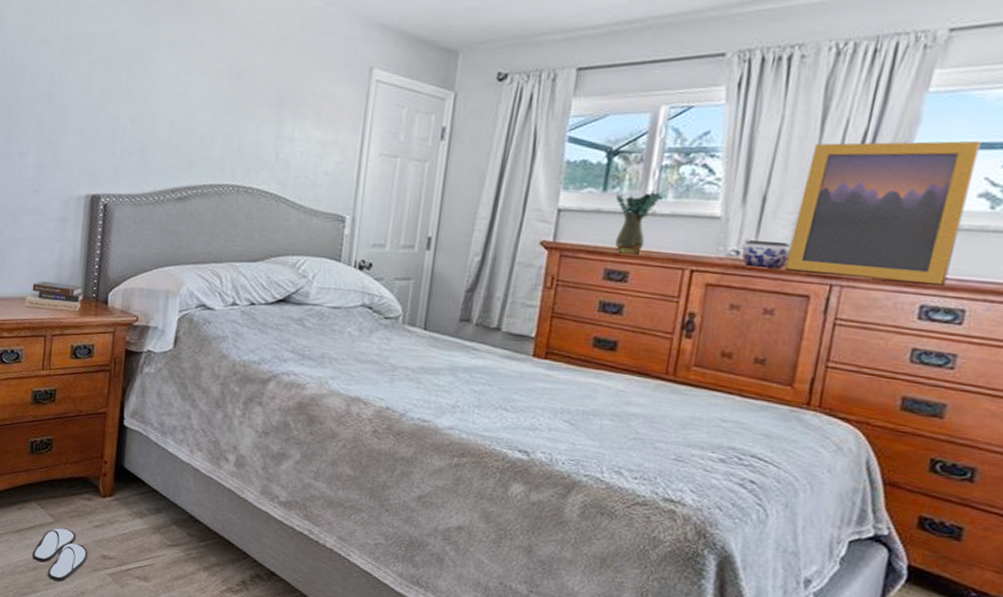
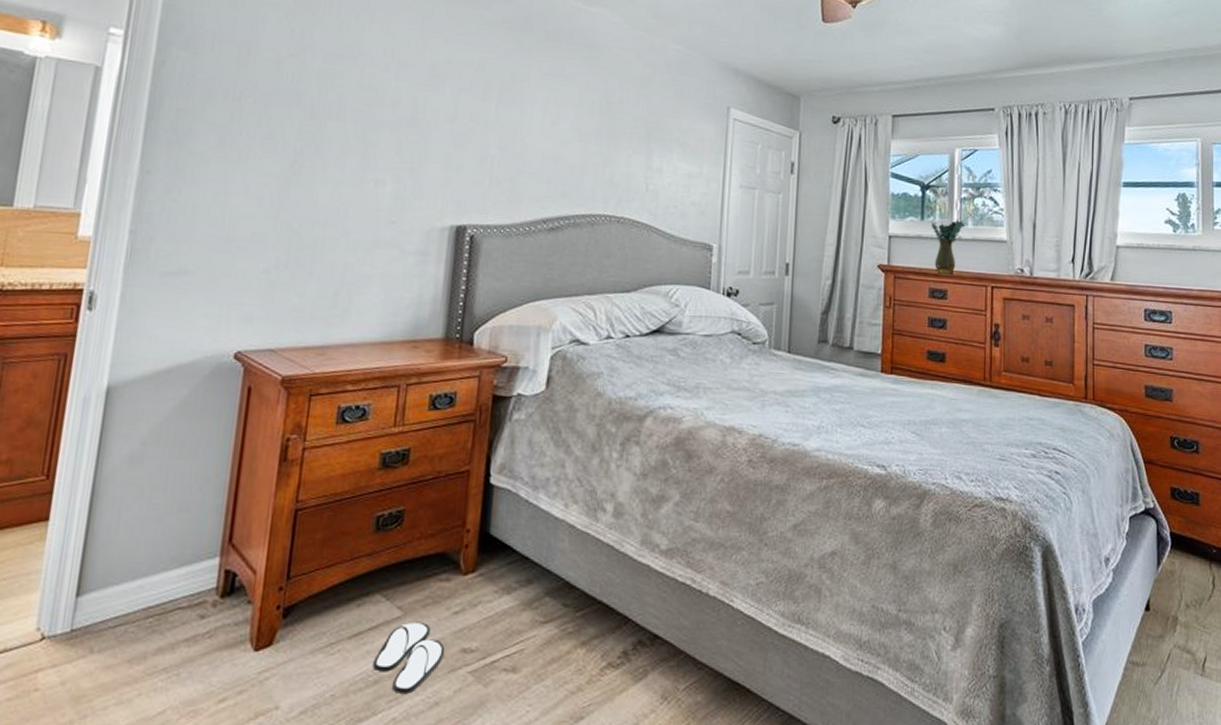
books: present [24,281,84,312] -> none [375,322,446,356]
jar: present [741,240,792,270] -> none [1024,259,1058,284]
picture frame: present [784,140,981,286] -> none [1055,180,1160,293]

